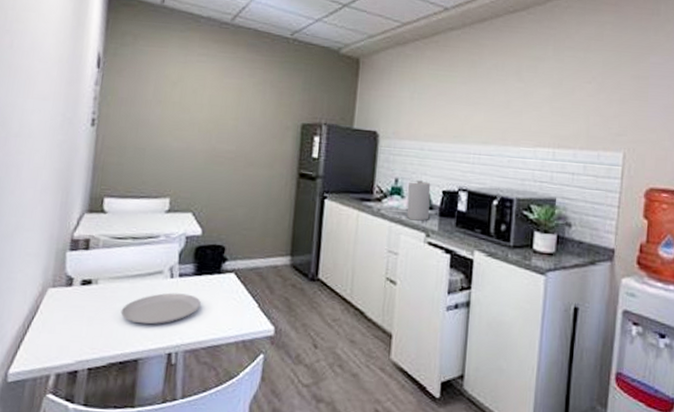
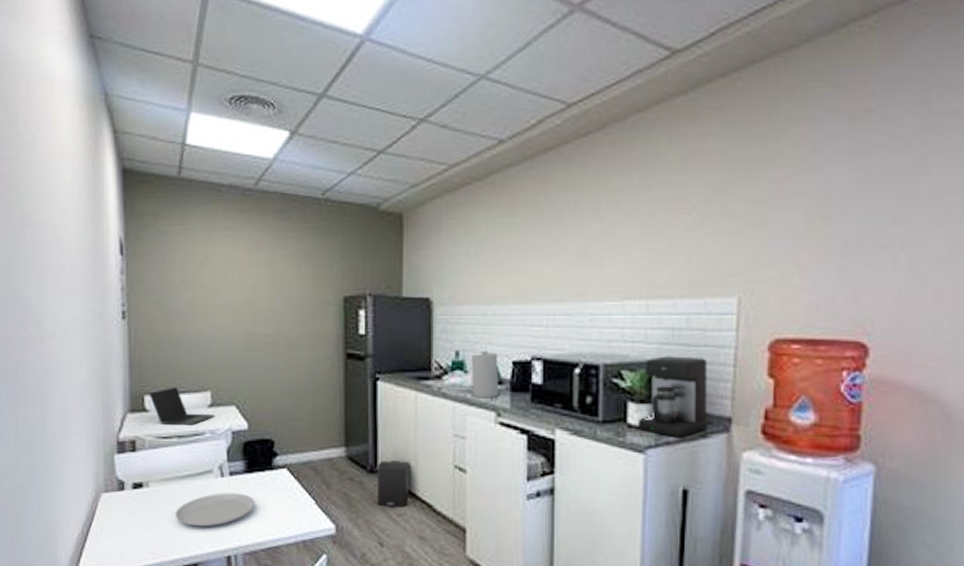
laptop: none [108,192,171,228] -> present [149,387,215,425]
pedal bin: none [314,270,347,313] -> present [376,460,410,507]
coffee maker: none [542,195,598,263] -> present [639,356,708,437]

